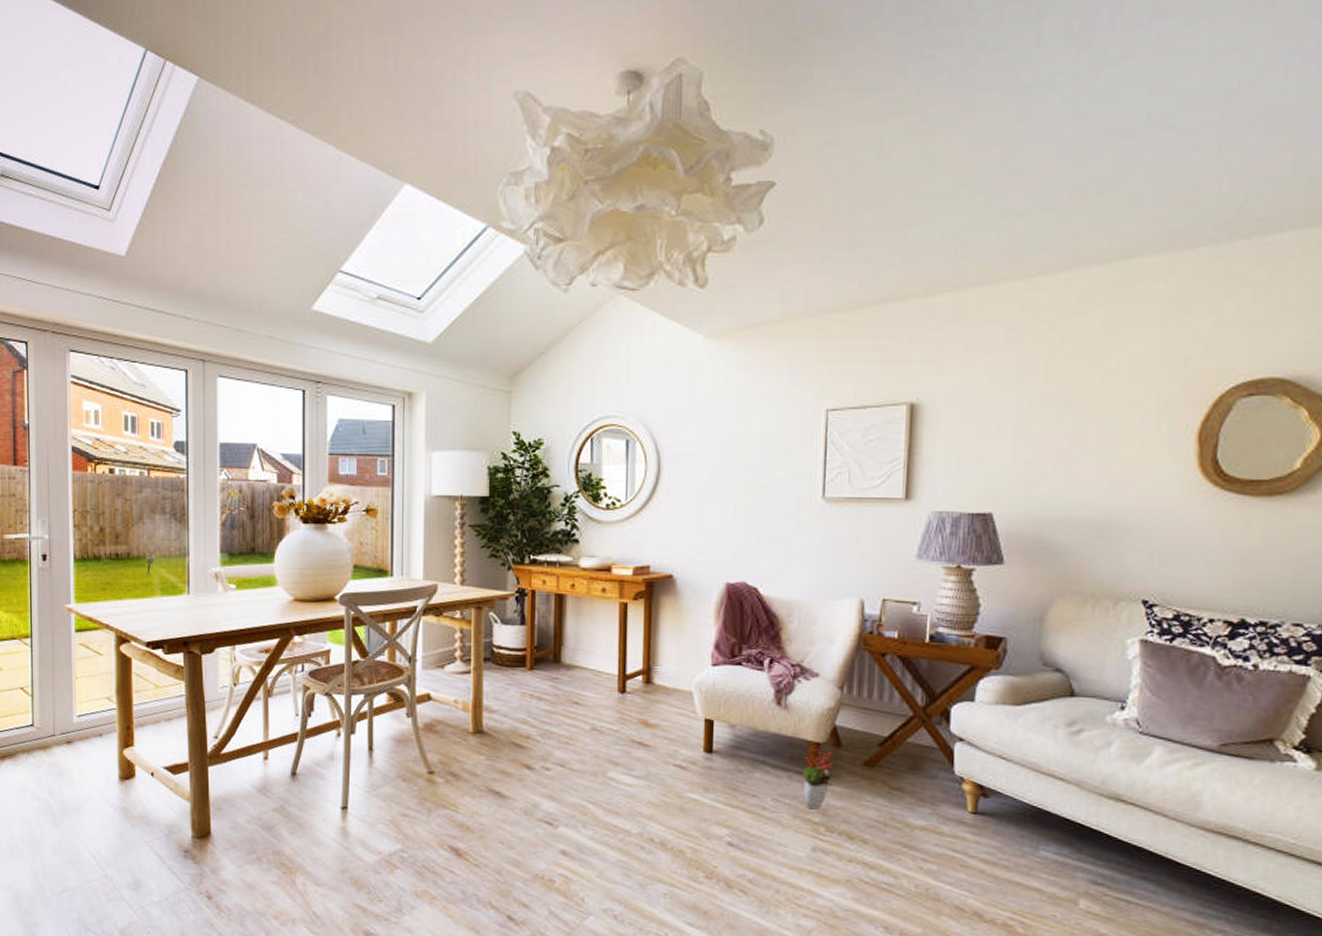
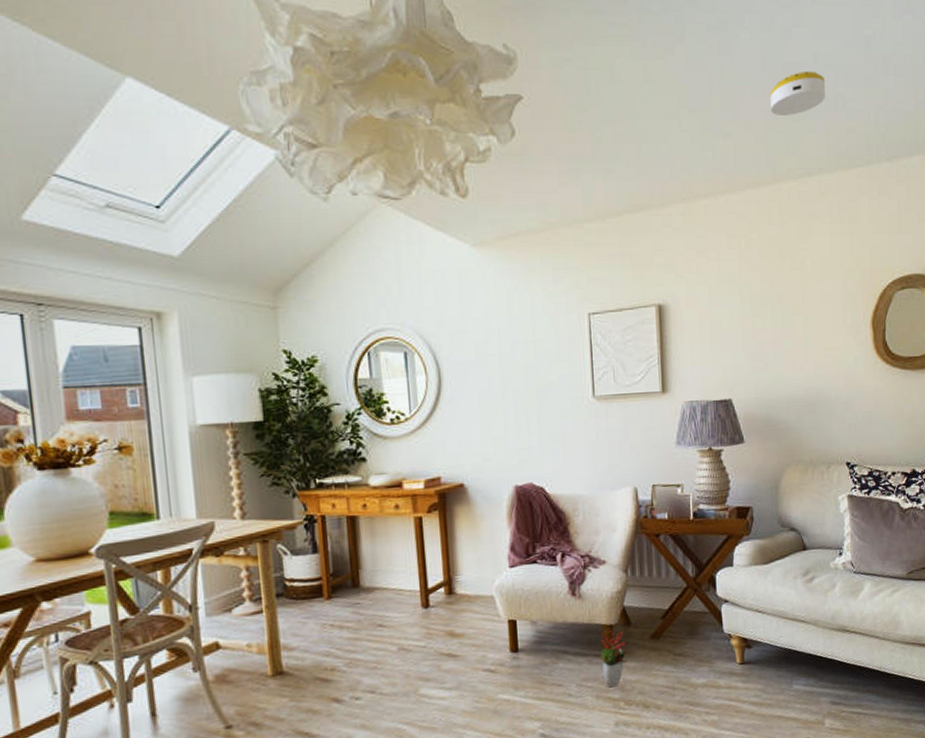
smoke detector: none [1079,134,1161,189] -> present [769,70,826,115]

